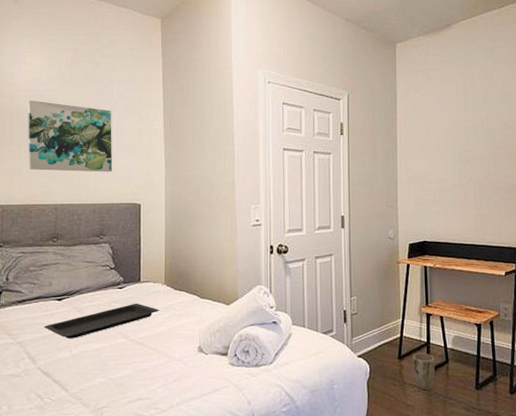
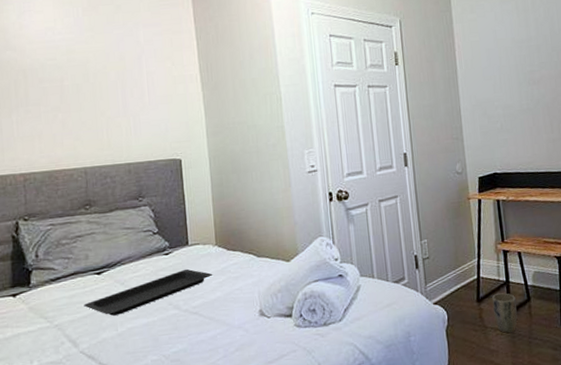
wall art: present [27,100,112,172] -> none [42,52,146,131]

